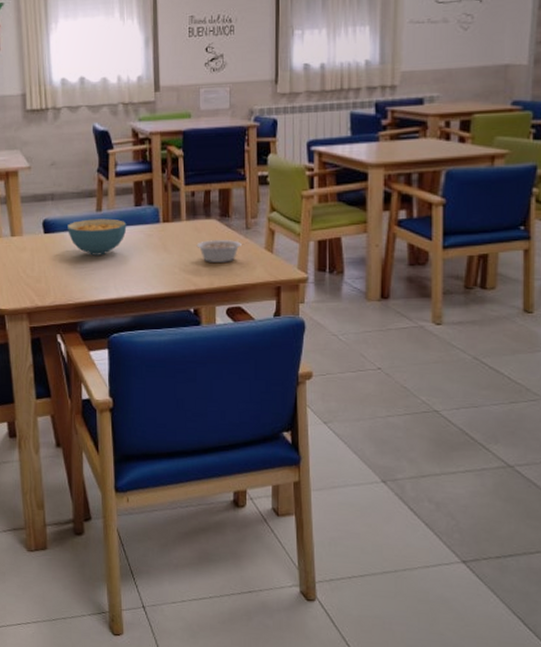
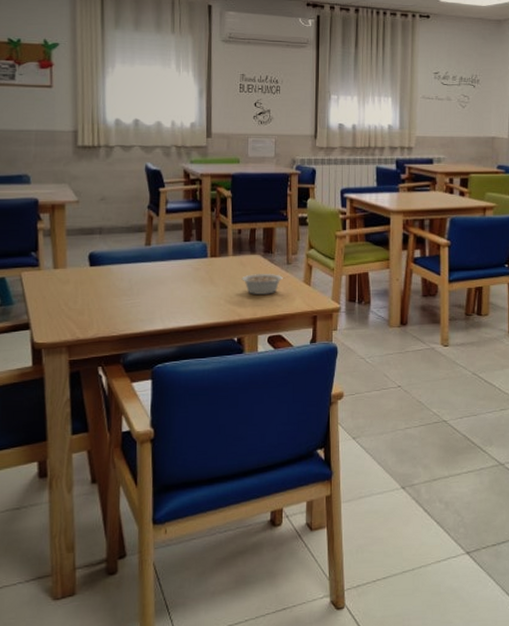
cereal bowl: present [67,218,127,256] -> none [115,253,175,288]

